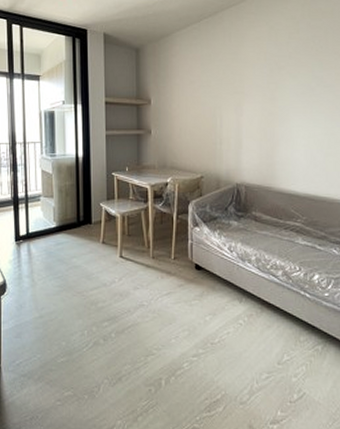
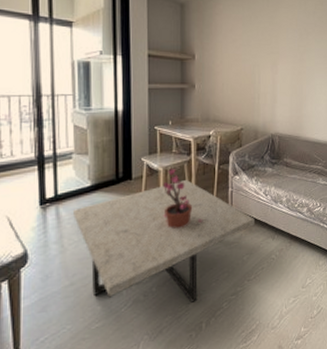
coffee table: none [42,228,218,356] -> present [73,180,254,303]
potted plant: none [121,214,161,277] -> present [163,168,203,229]

